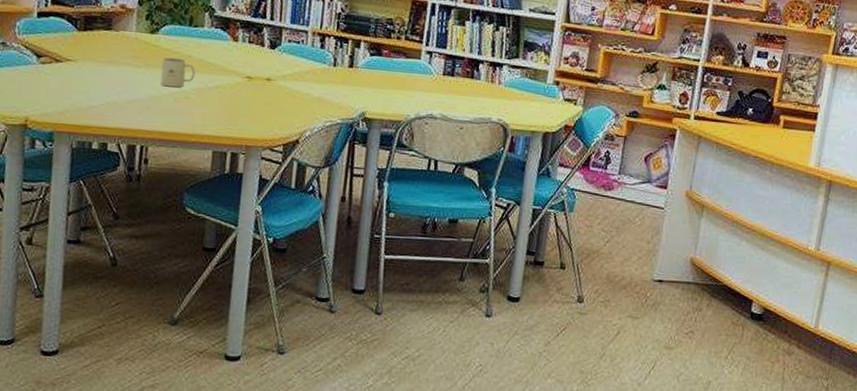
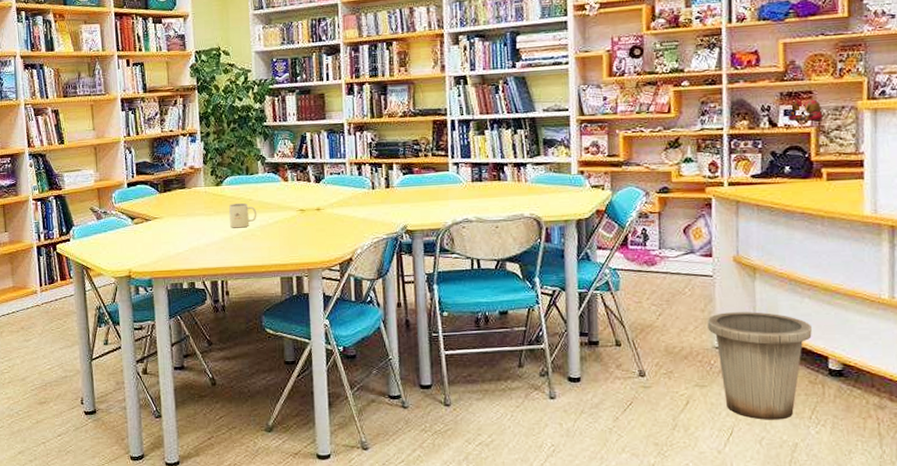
trash can: none [650,246,744,358] -> present [707,312,812,420]
stuffed animal: none [760,43,792,69] -> present [787,99,824,122]

